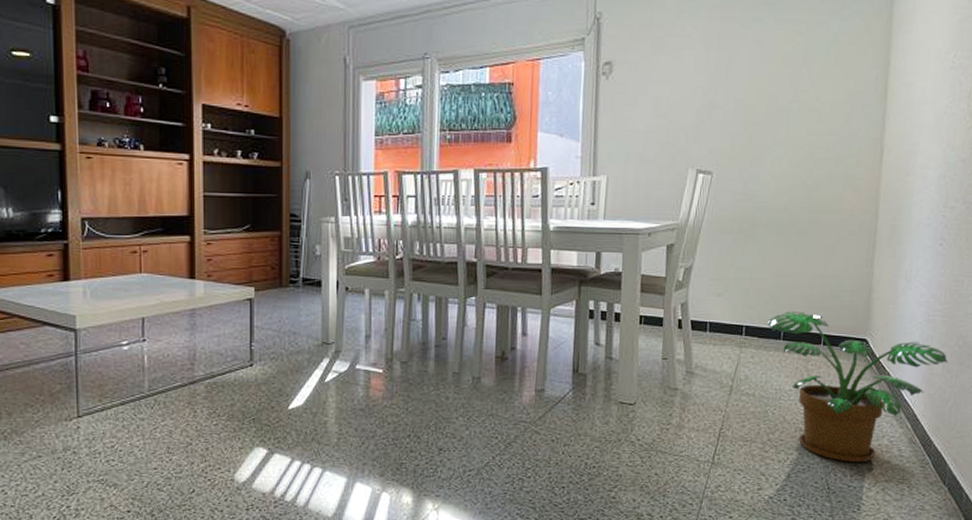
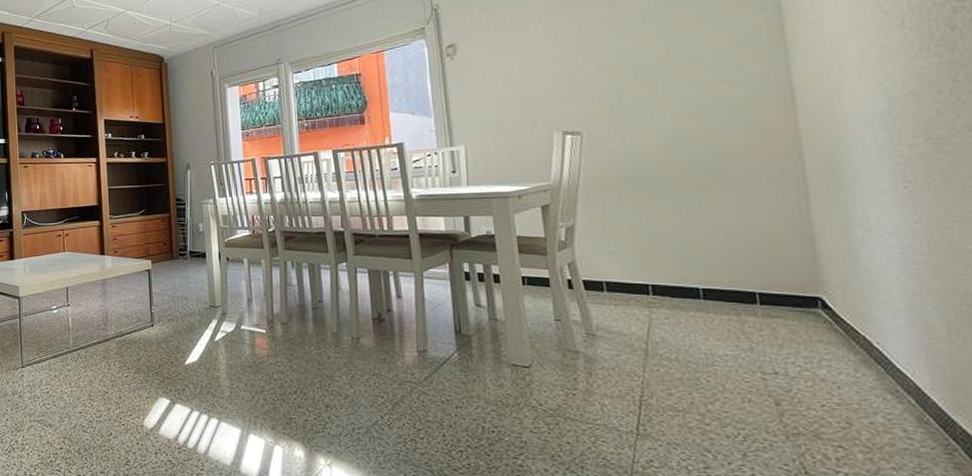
potted plant: present [766,311,949,462] -> none [678,268,956,443]

